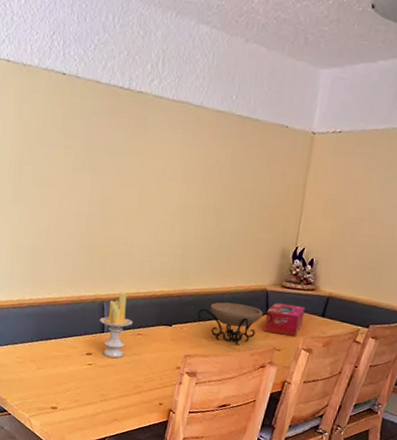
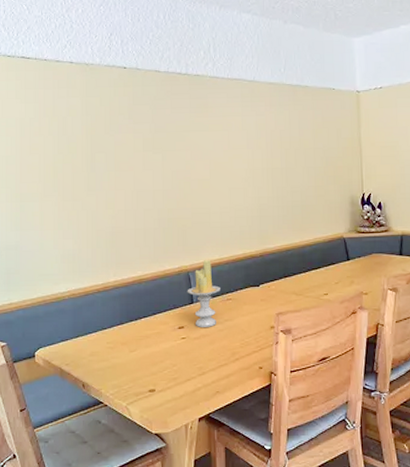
decorative bowl: present [197,302,273,345] -> none [282,255,355,295]
tissue box: present [263,302,306,336] -> none [347,248,384,278]

